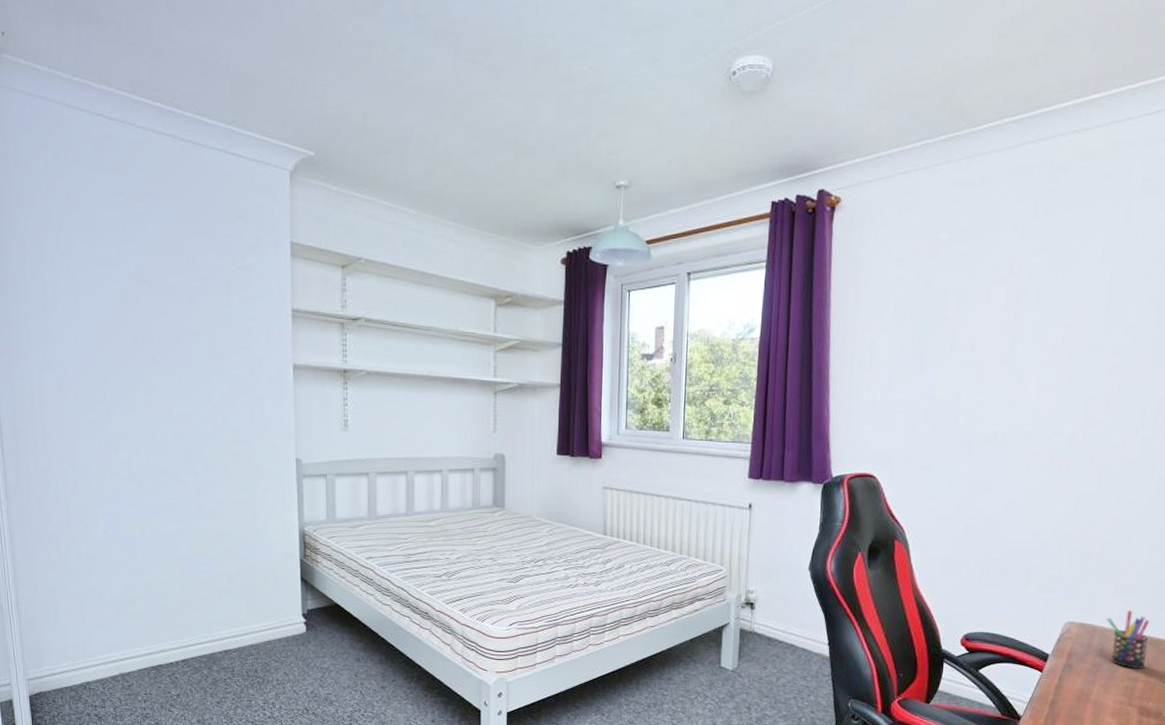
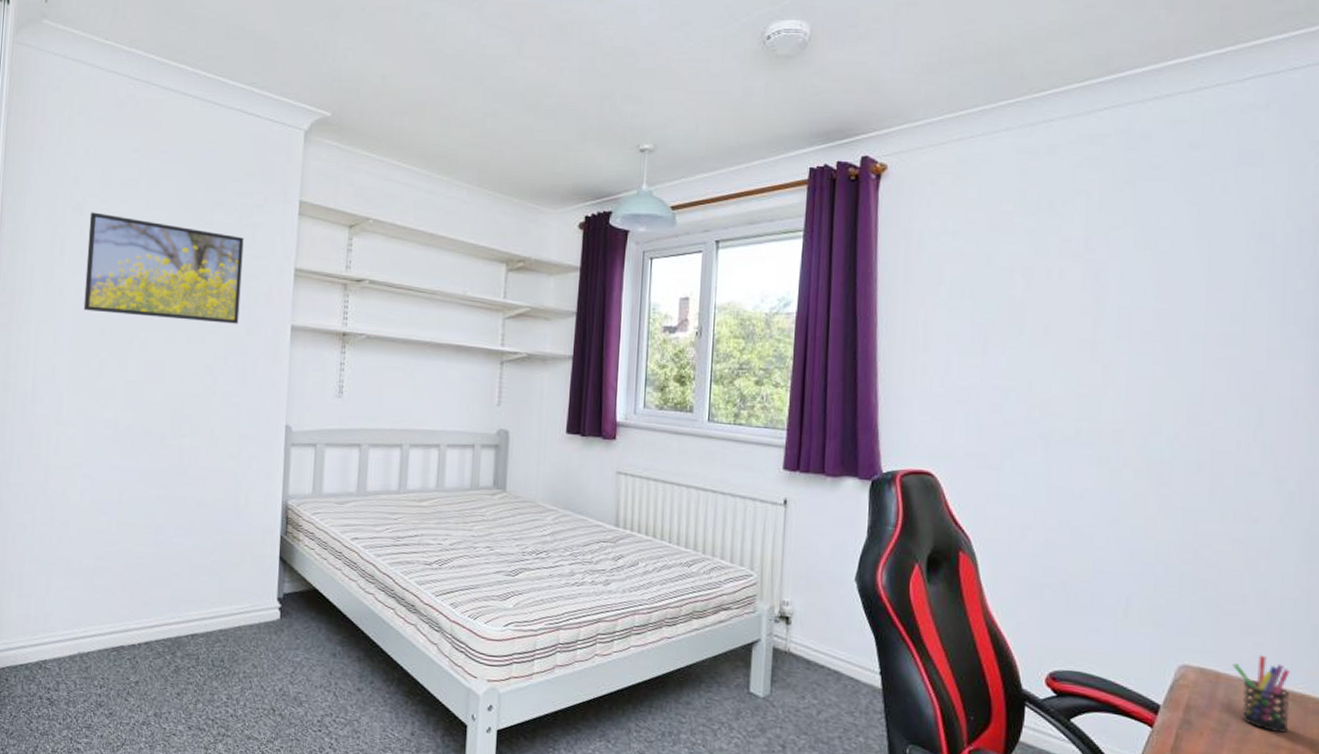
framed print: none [79,258,241,365] -> present [83,212,244,324]

